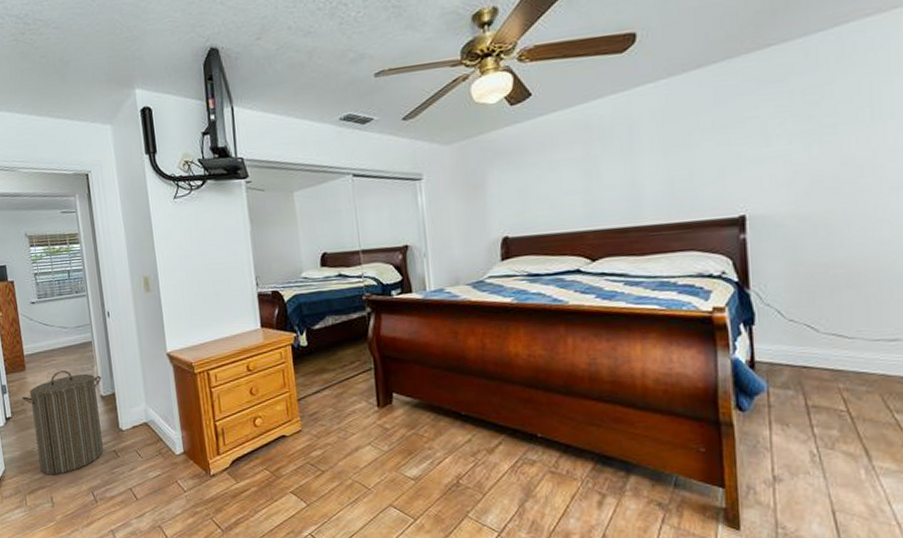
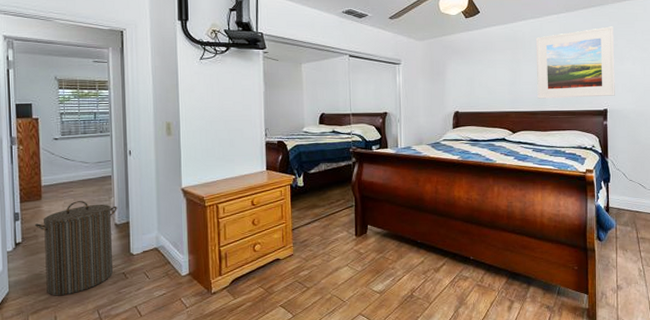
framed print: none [620,88,758,209] -> present [535,26,615,99]

